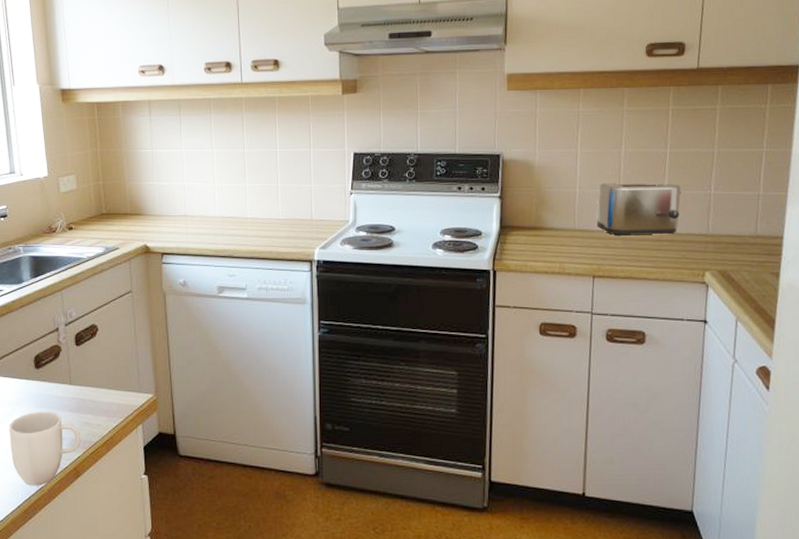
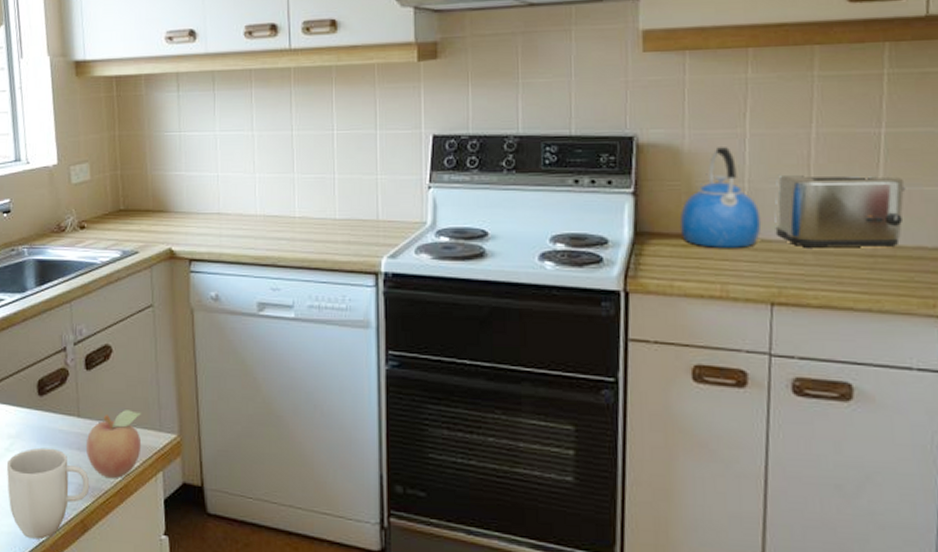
fruit: none [77,377,124,433] -> present [85,410,142,479]
kettle: none [531,162,588,237] -> present [679,147,762,248]

